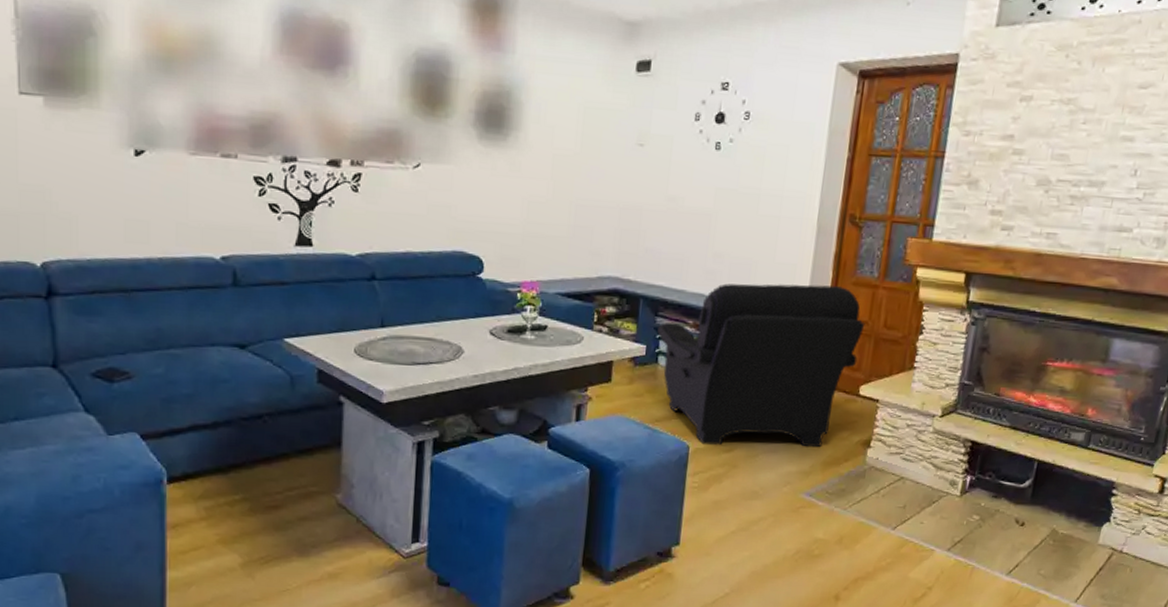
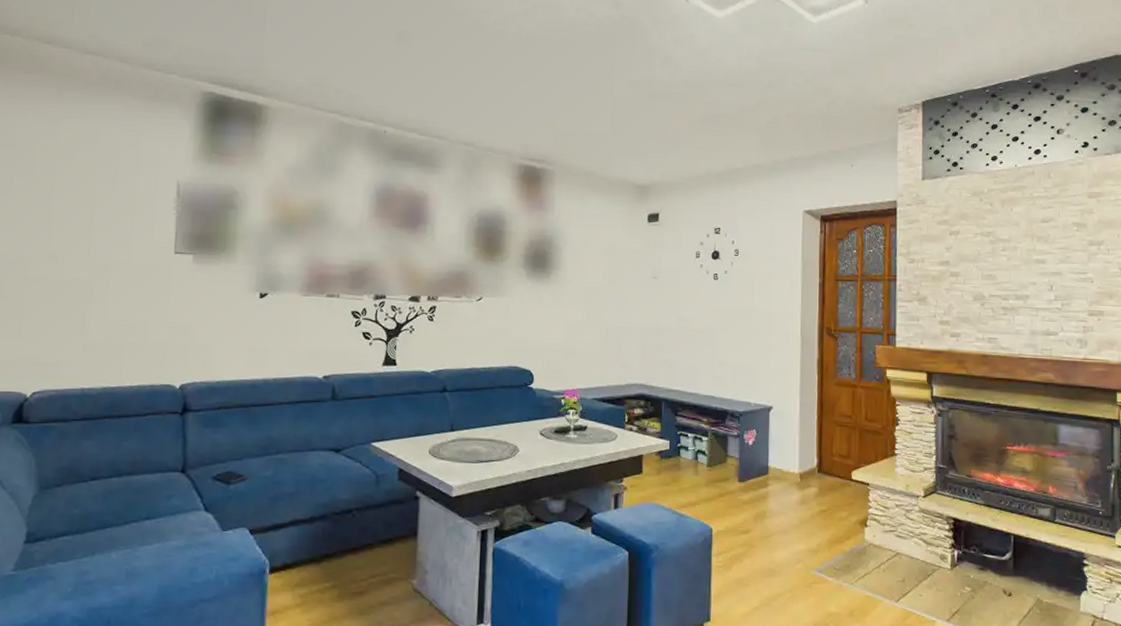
armchair: present [657,283,865,448] -> none [678,386,850,528]

